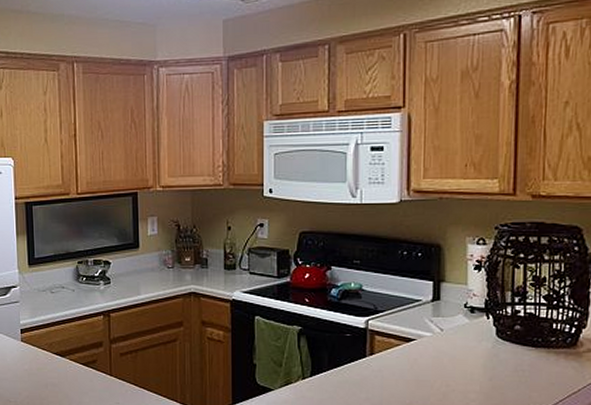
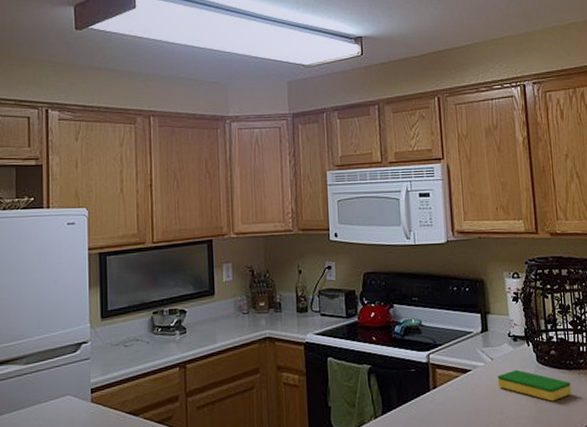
dish sponge: none [445,343,535,379] -> present [497,369,571,402]

